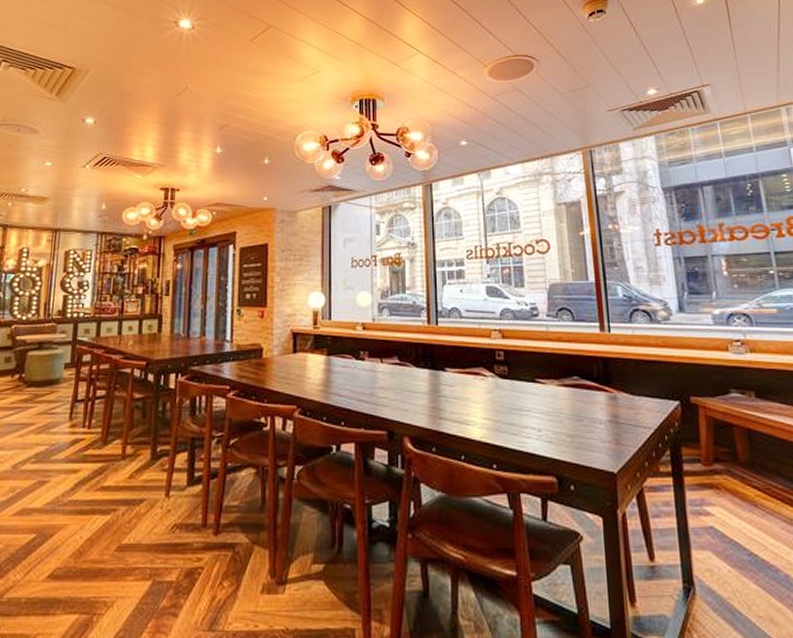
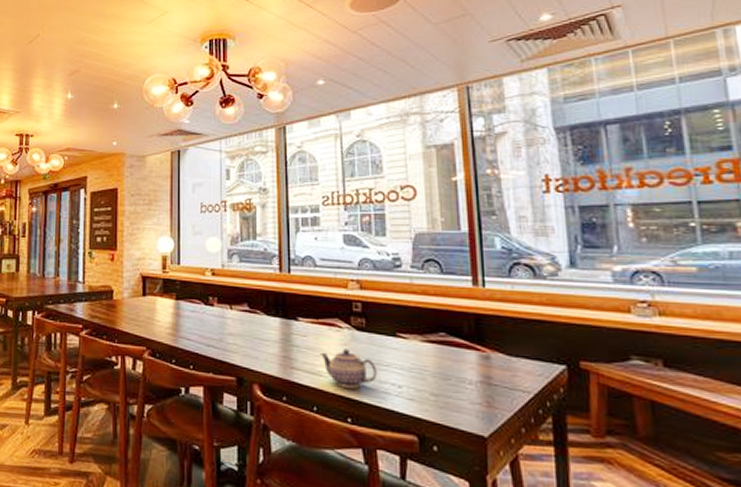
teapot: none [466,396,520,435] -> present [319,348,378,389]

